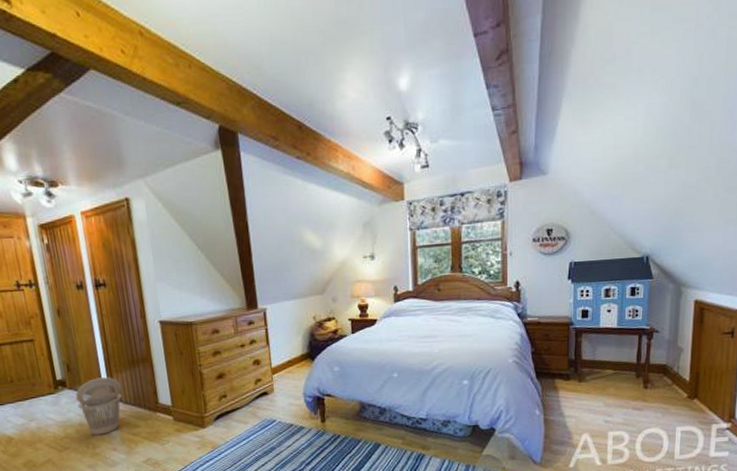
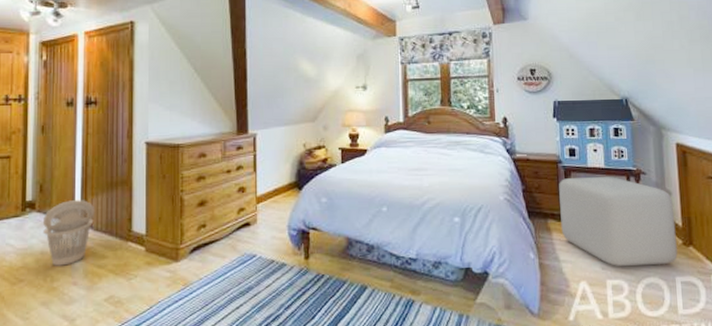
pouf: none [568,336,684,419] -> present [559,177,678,266]

